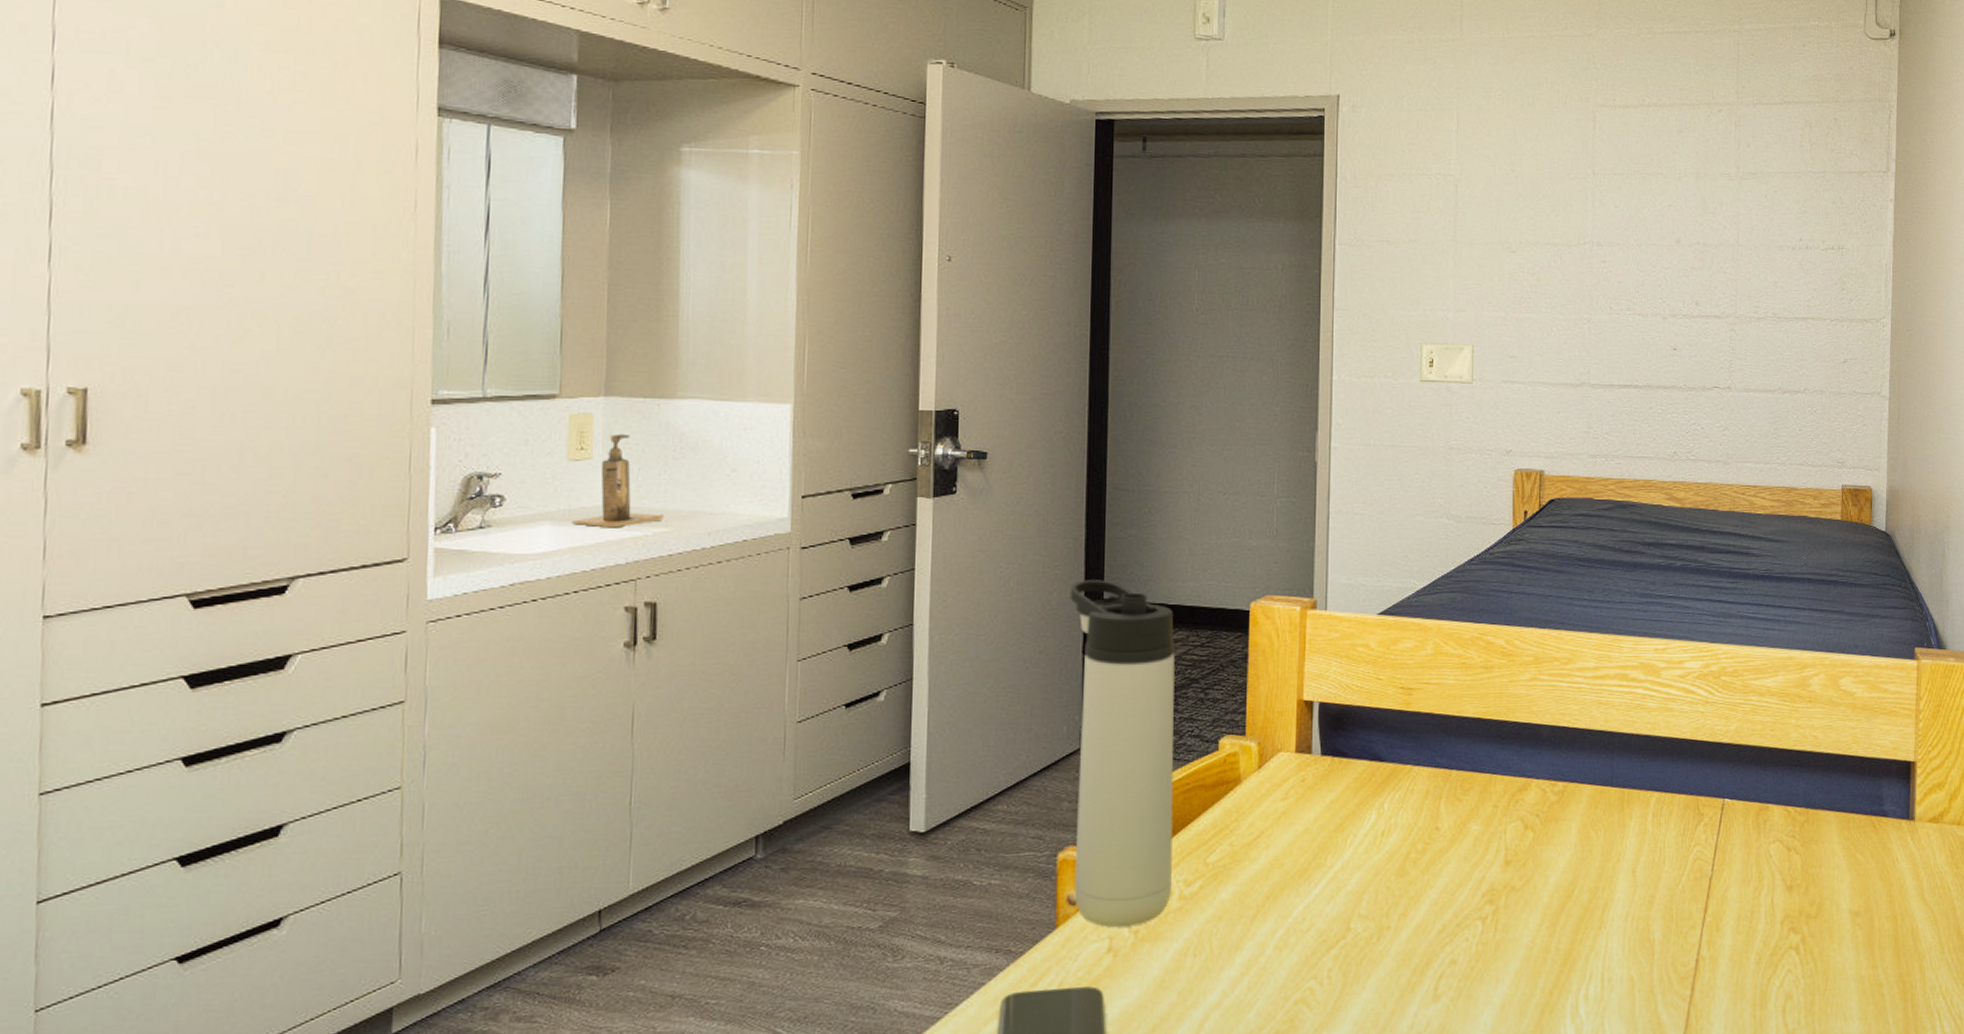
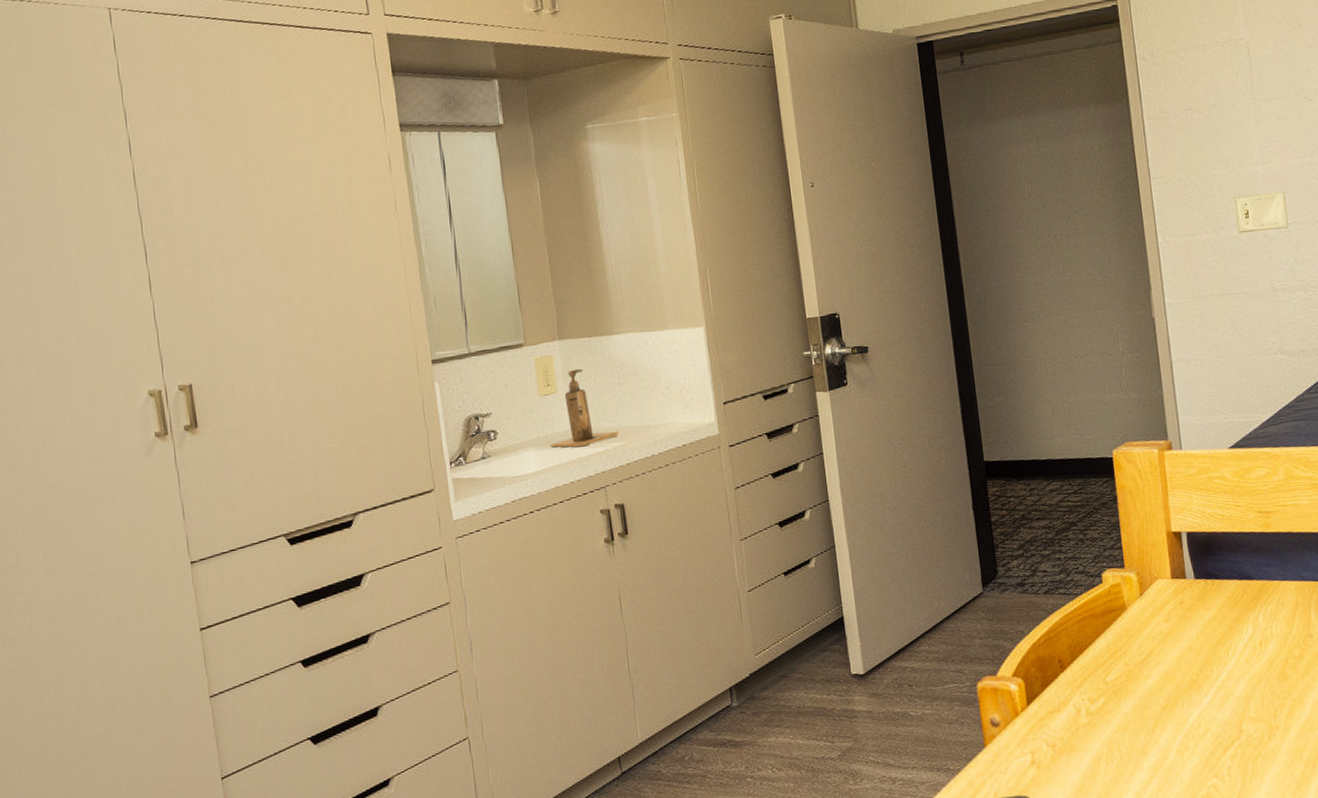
thermos bottle: present [1070,580,1175,928] -> none [954,445,1079,743]

